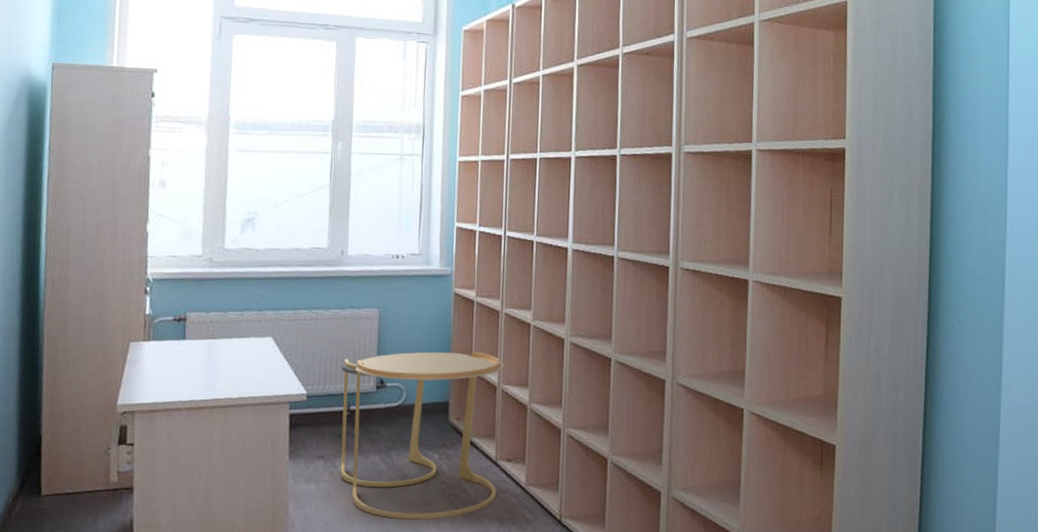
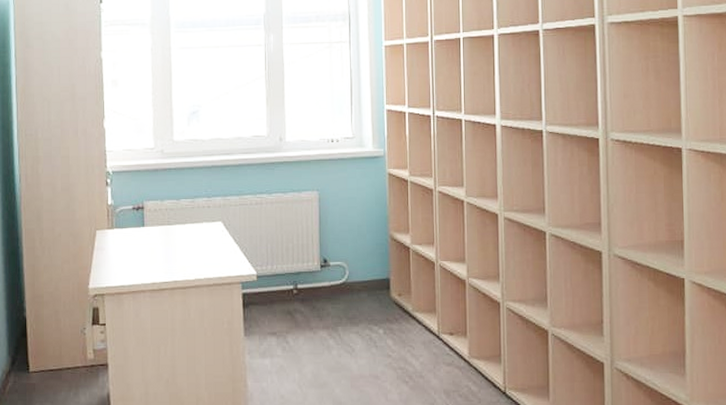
side table: present [340,351,505,519] -> none [287,229,441,391]

